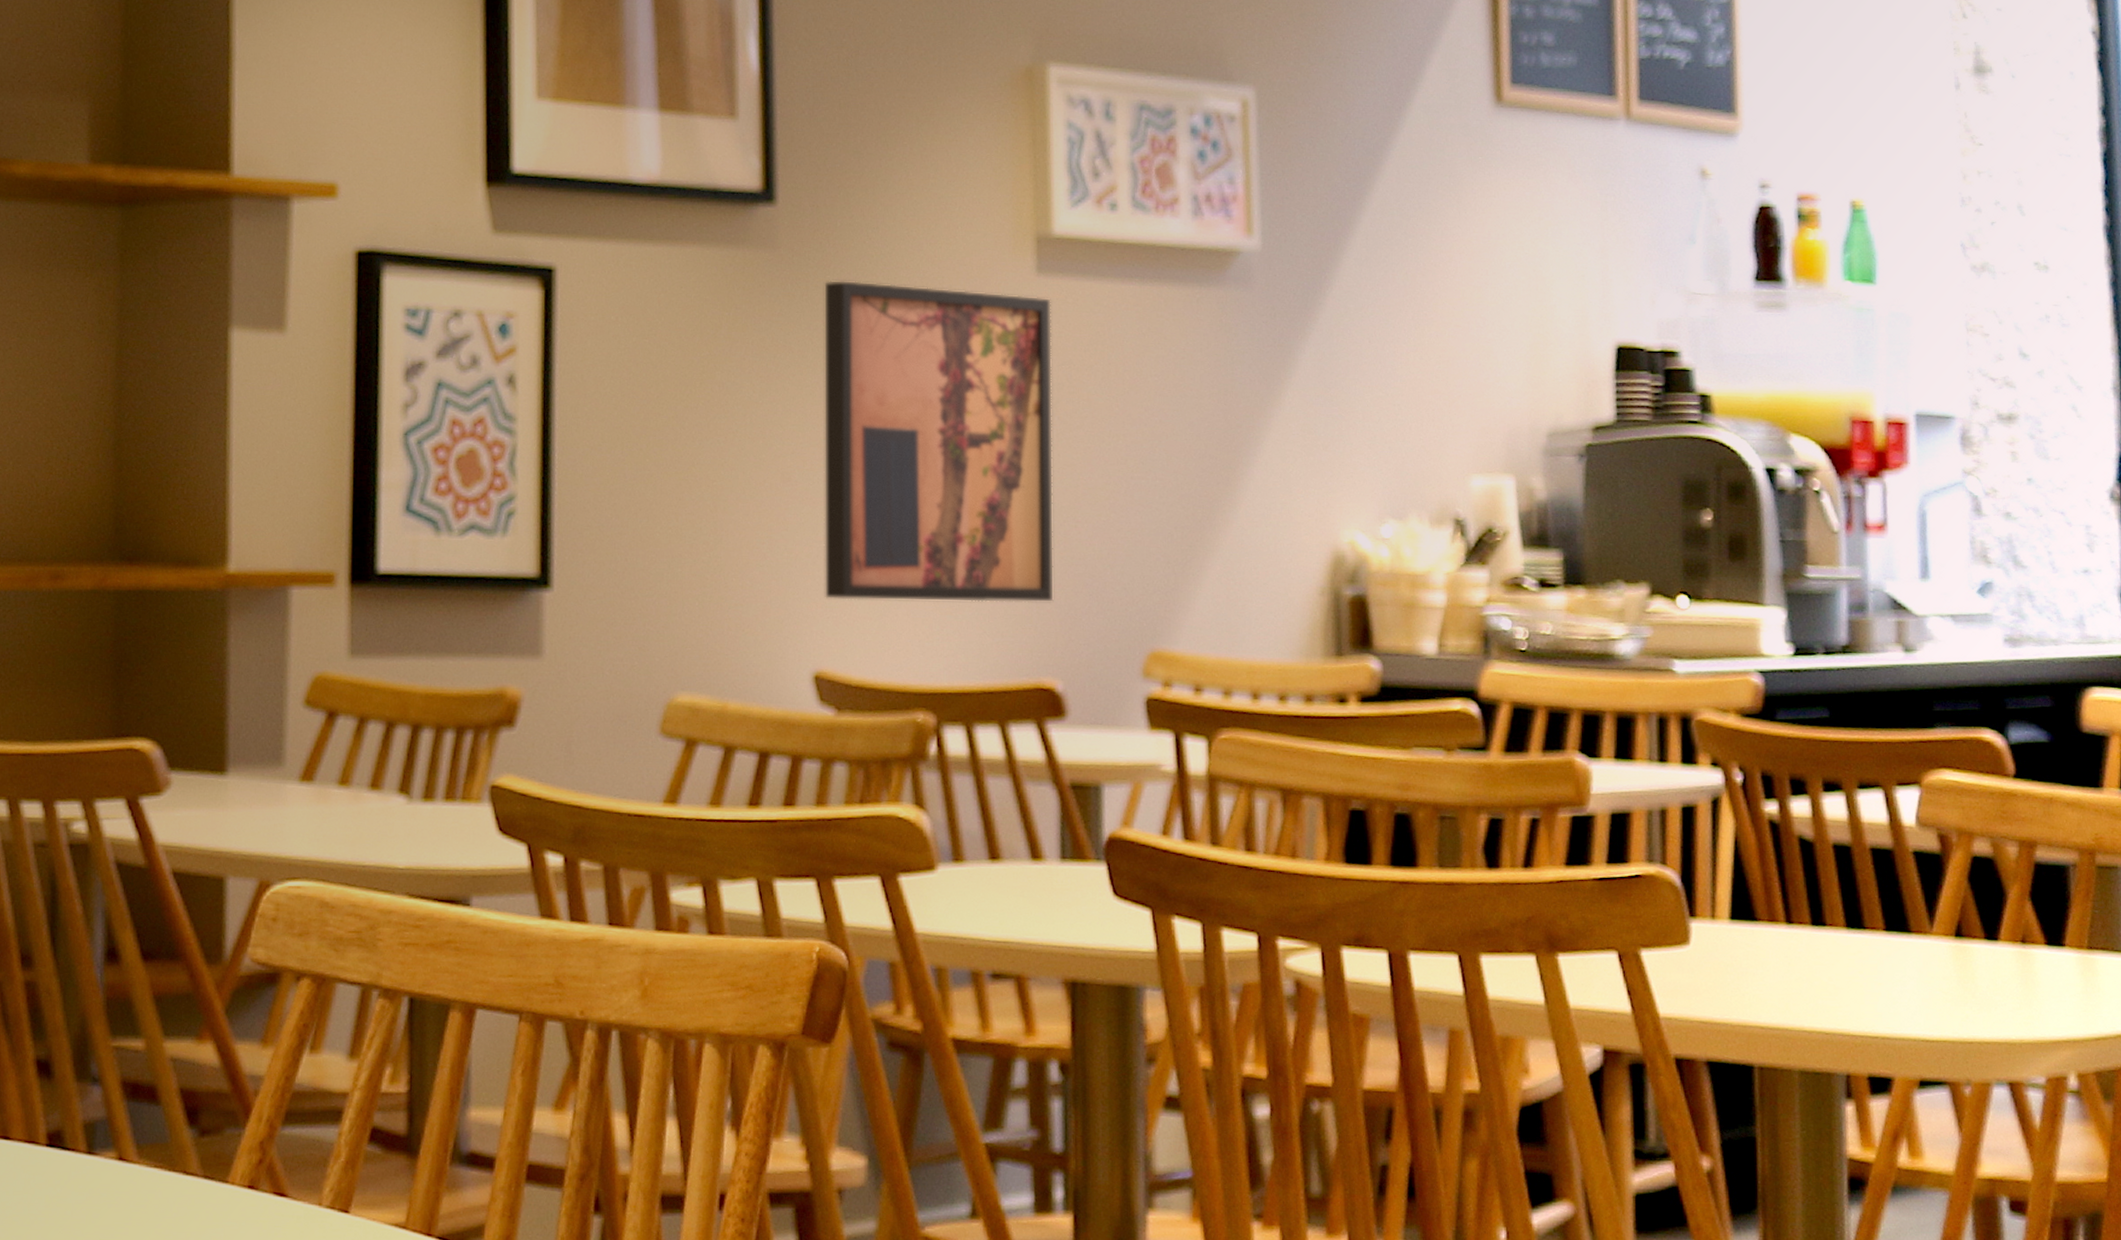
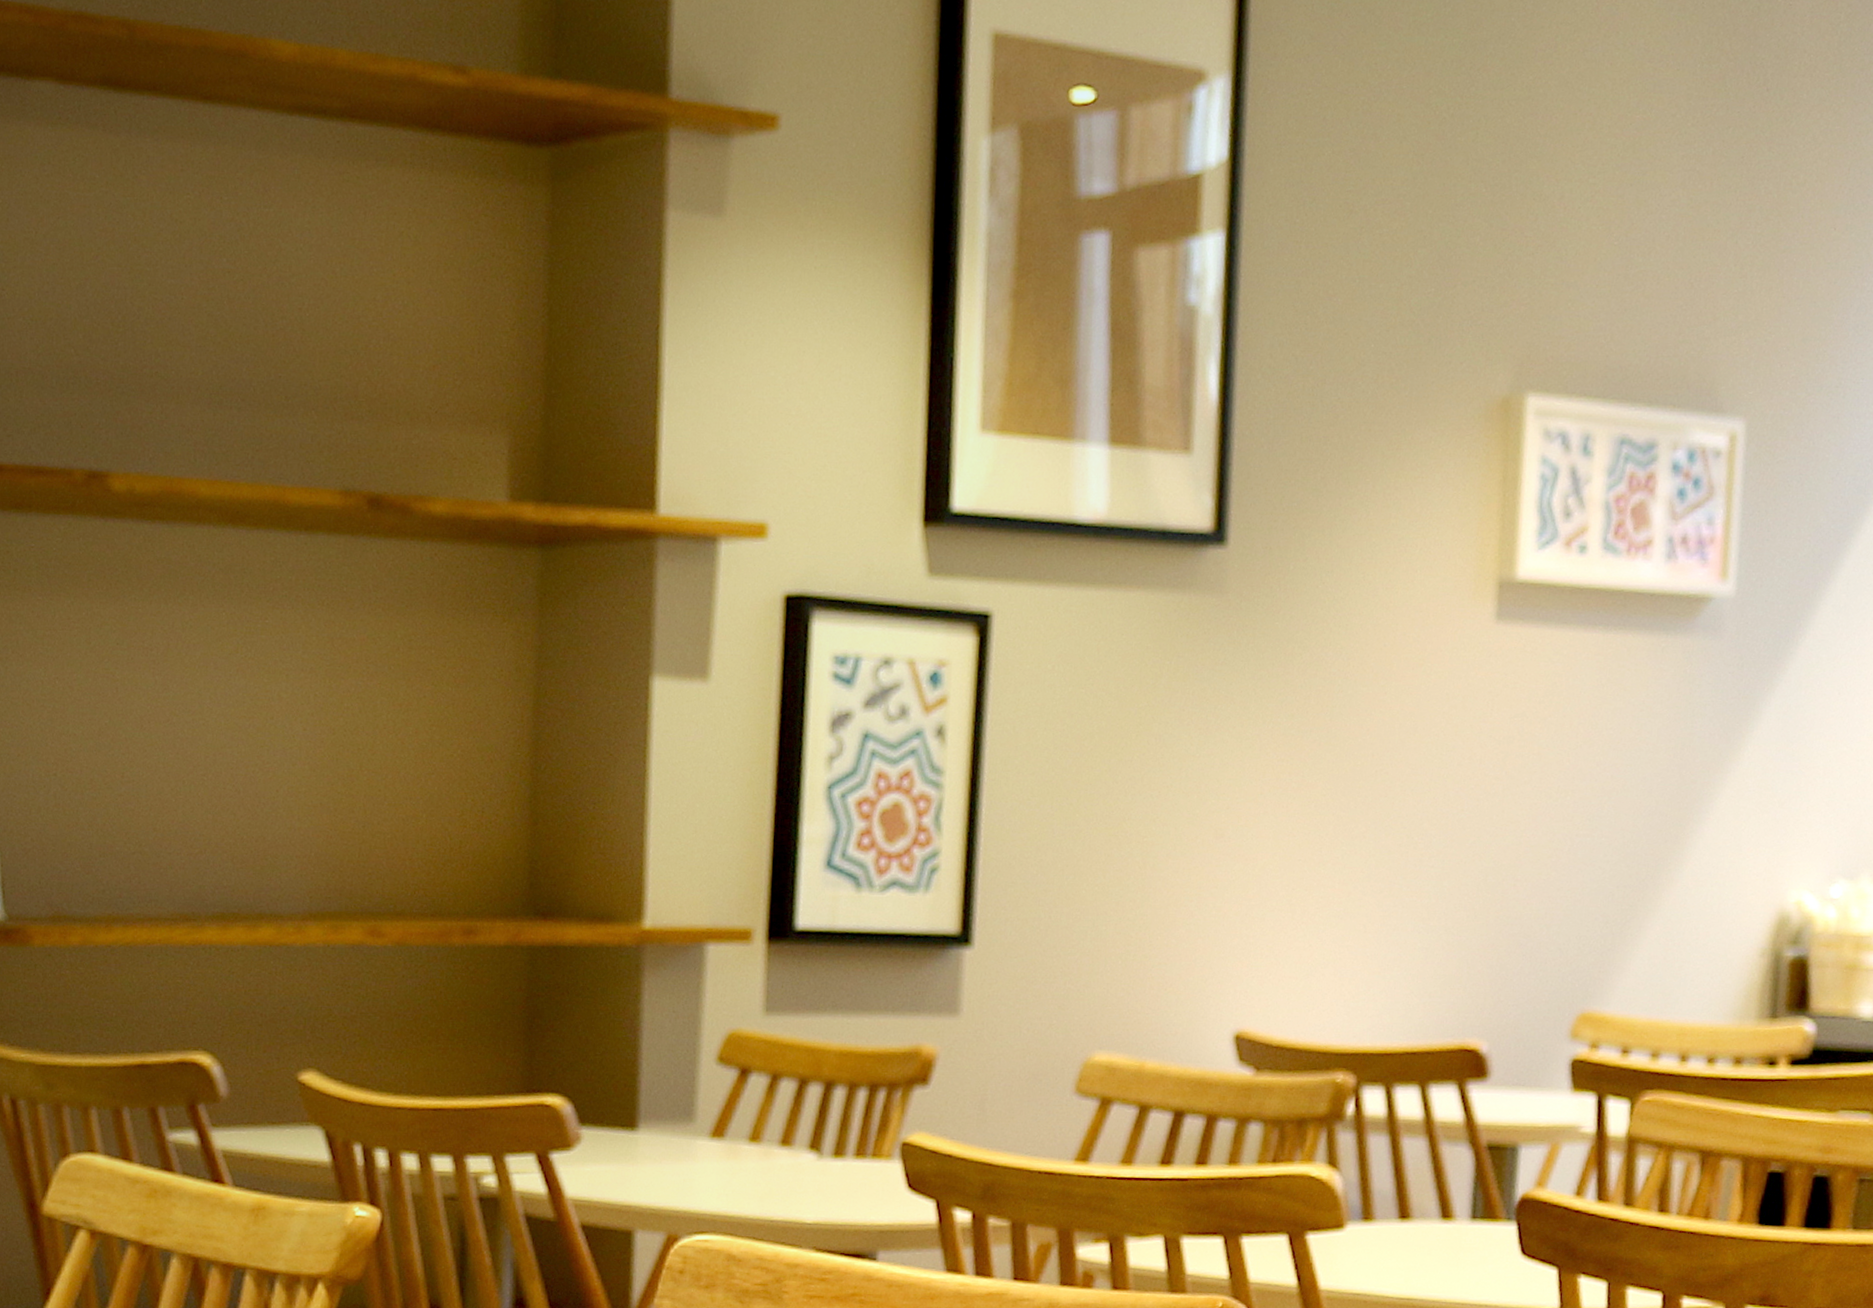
wall art: present [823,280,1054,603] -> none [1250,627,1509,963]

